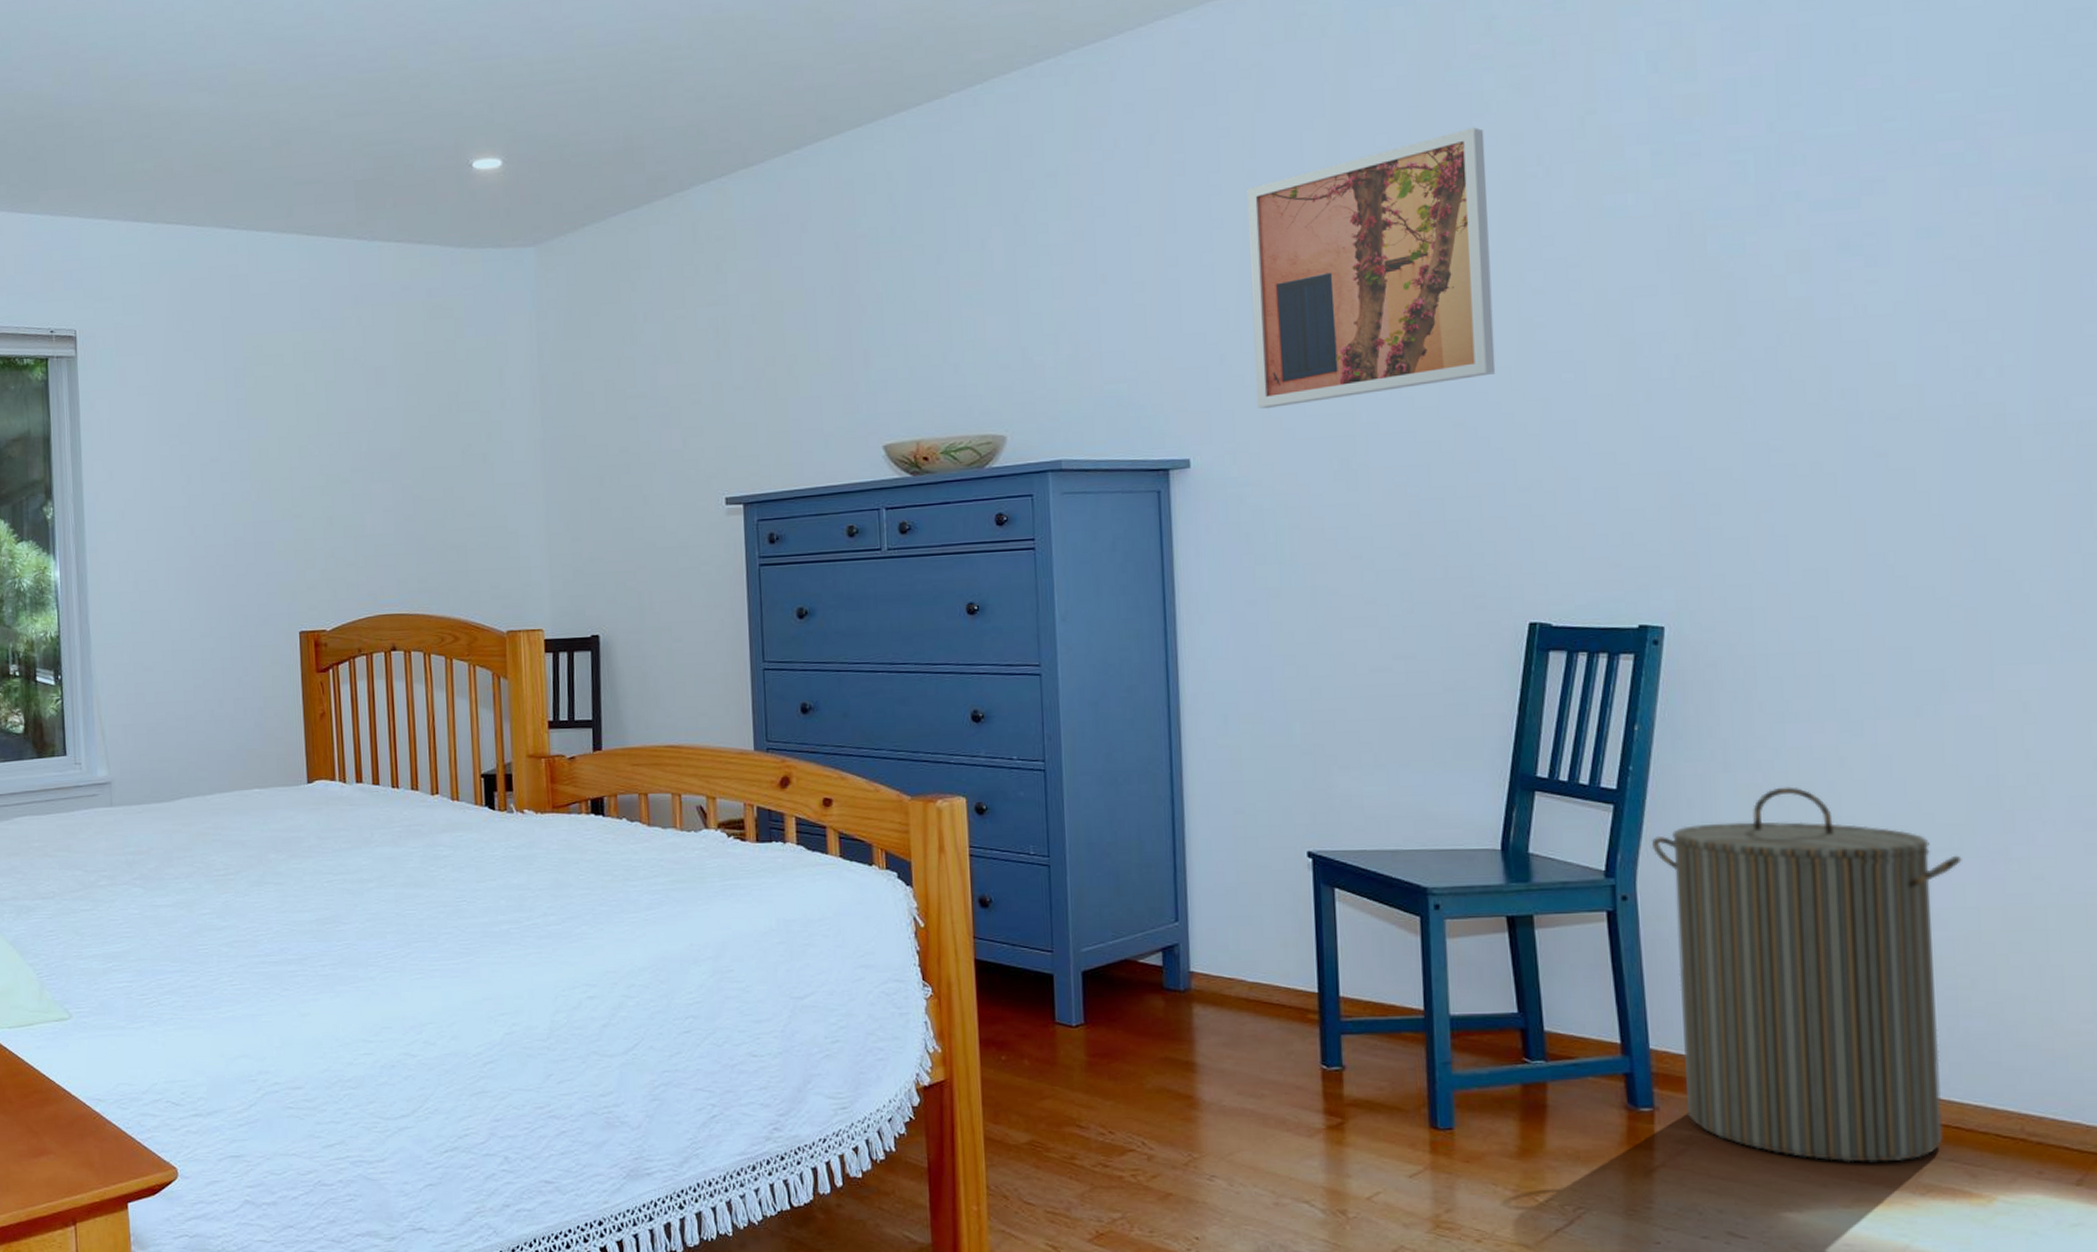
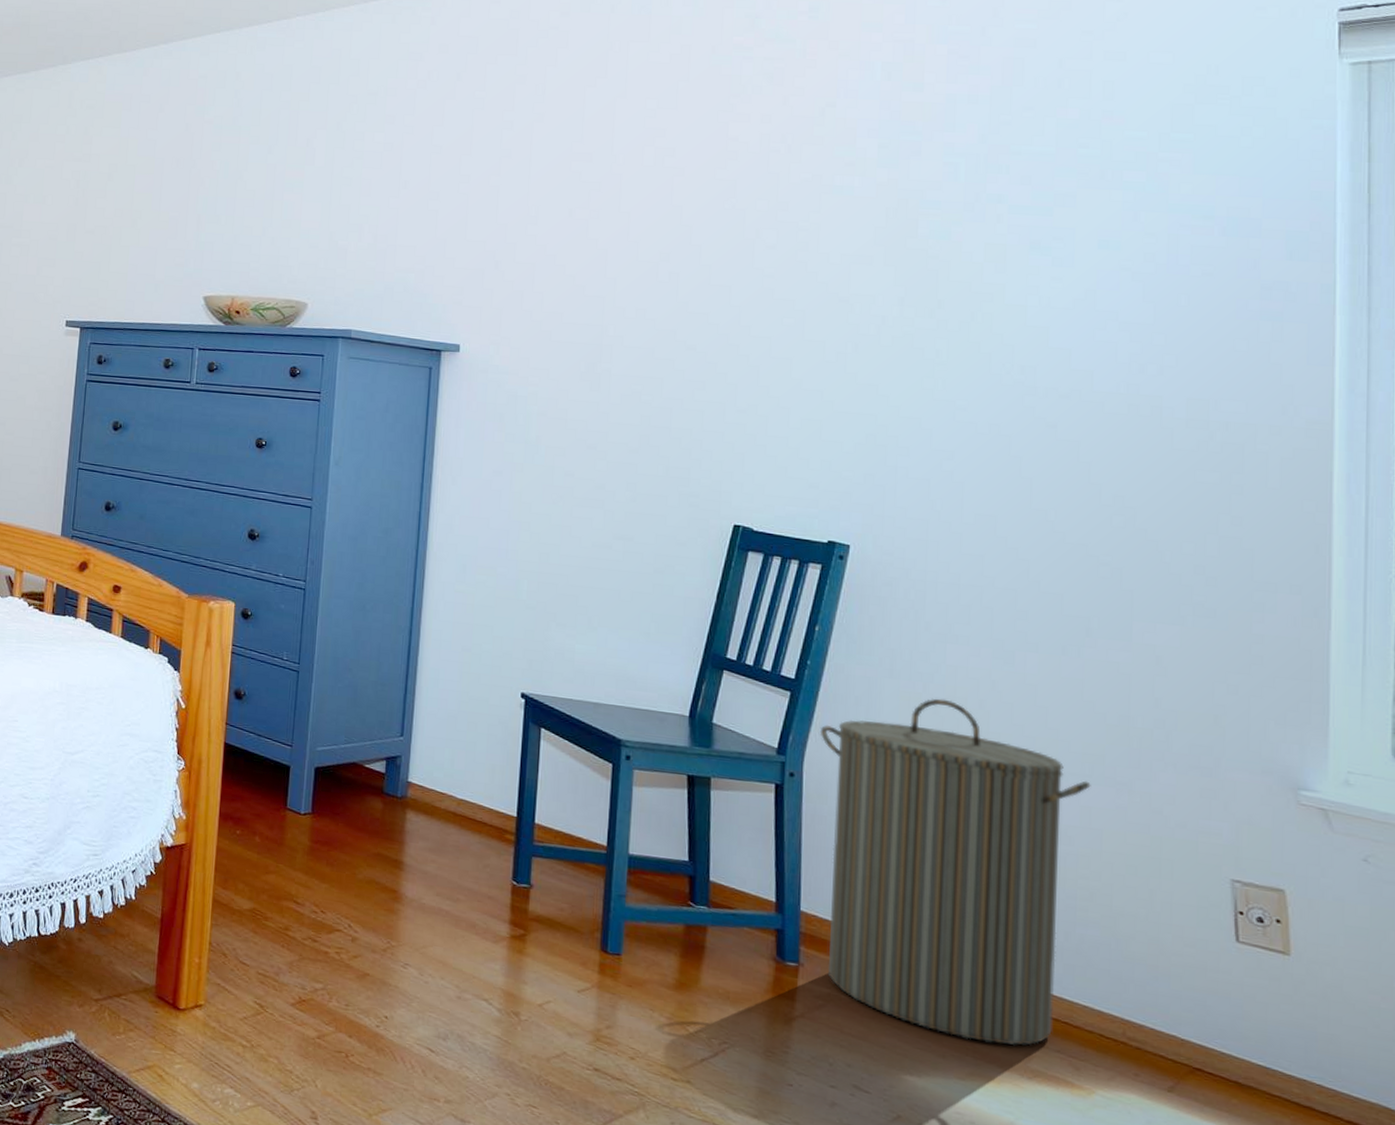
wall art: present [1247,127,1496,409] -> none [522,104,739,312]

